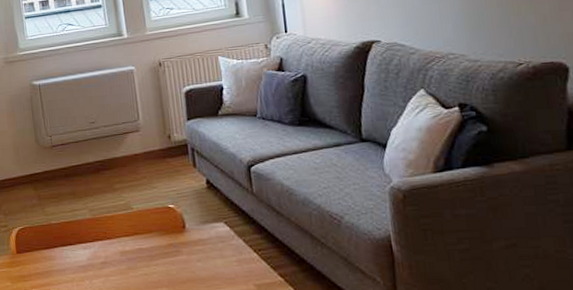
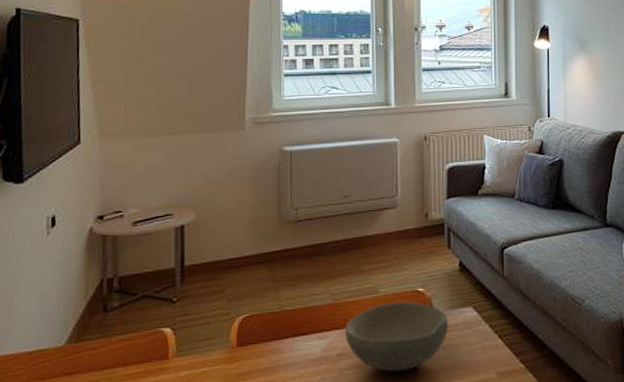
bowl: none [106,216,202,280] -> present [345,301,449,372]

